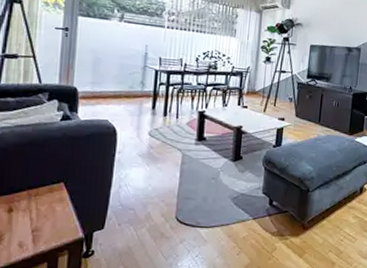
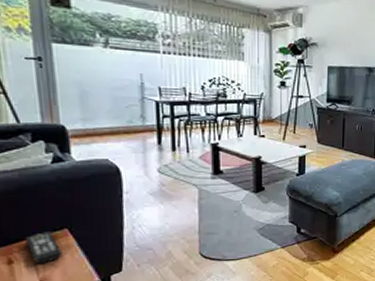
remote control: none [27,184,55,215] -> present [25,232,62,265]

